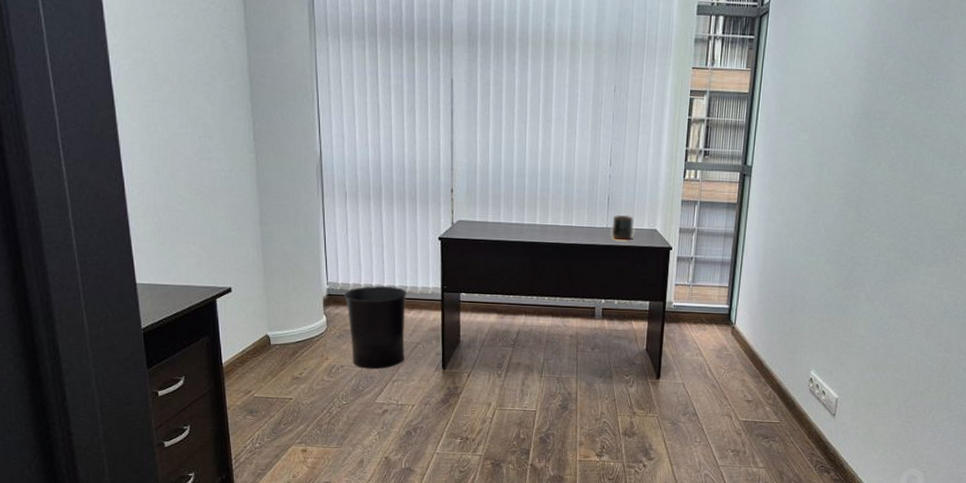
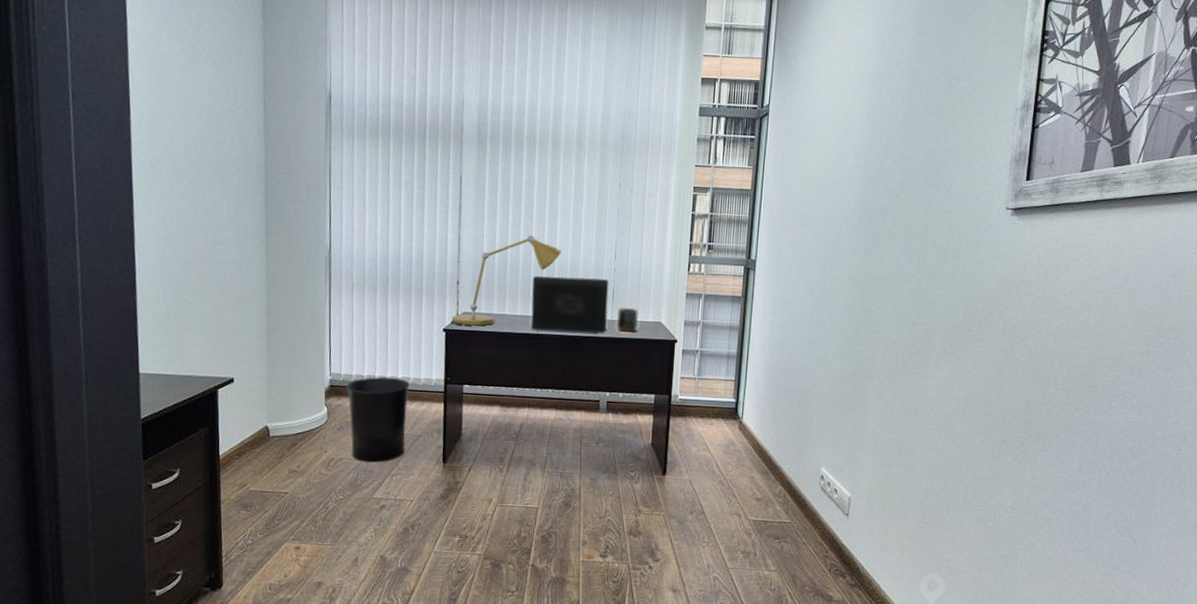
desk lamp: none [446,141,556,235] -> present [451,235,561,326]
laptop: none [526,183,605,241] -> present [530,276,609,333]

